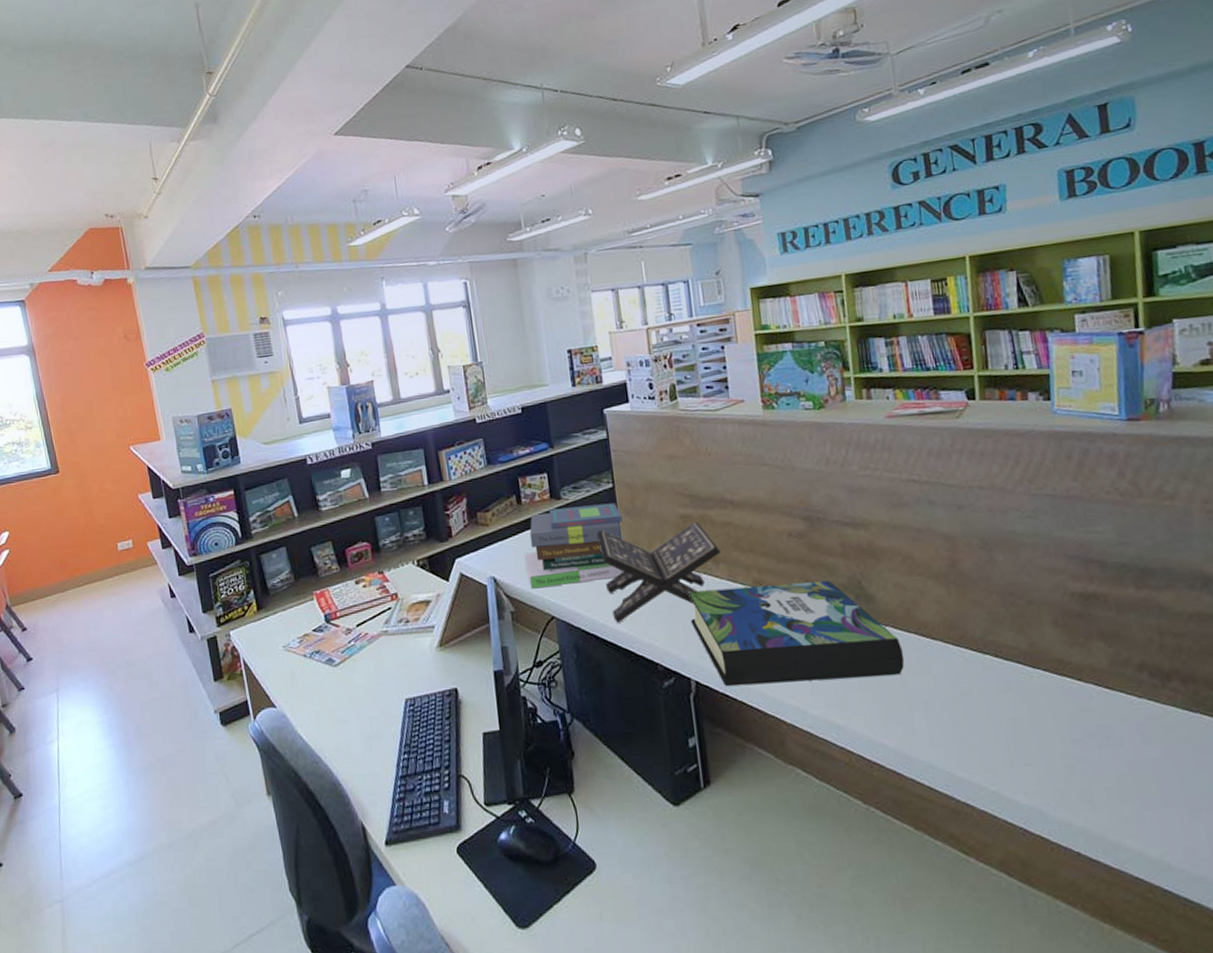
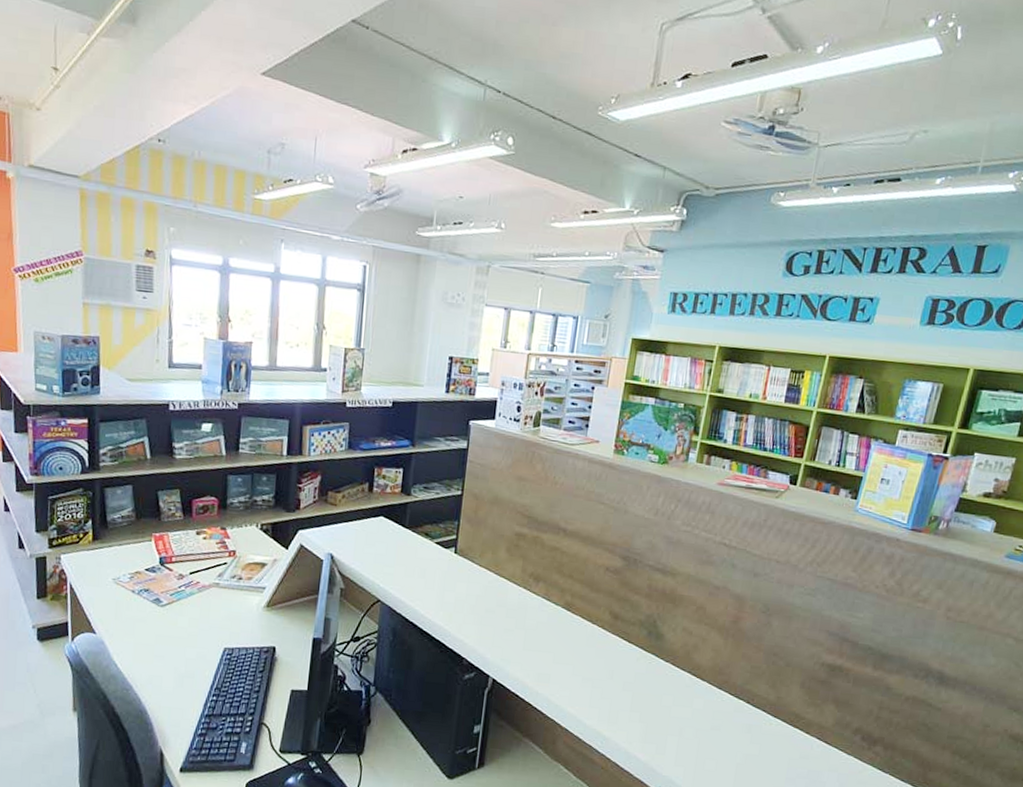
books: present [523,503,625,589] -> none [363,503,463,577]
book stand: present [597,522,721,623] -> none [433,531,544,617]
book: present [688,581,905,687] -> none [501,601,675,703]

